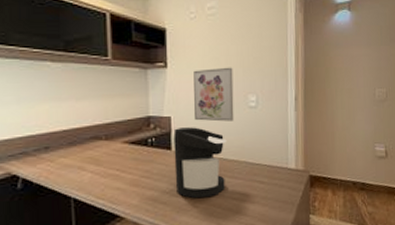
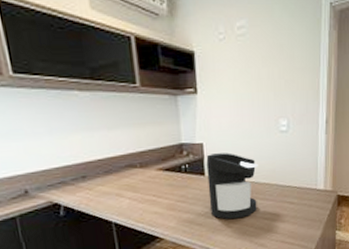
wall art: present [193,67,234,122] -> none [224,91,266,147]

